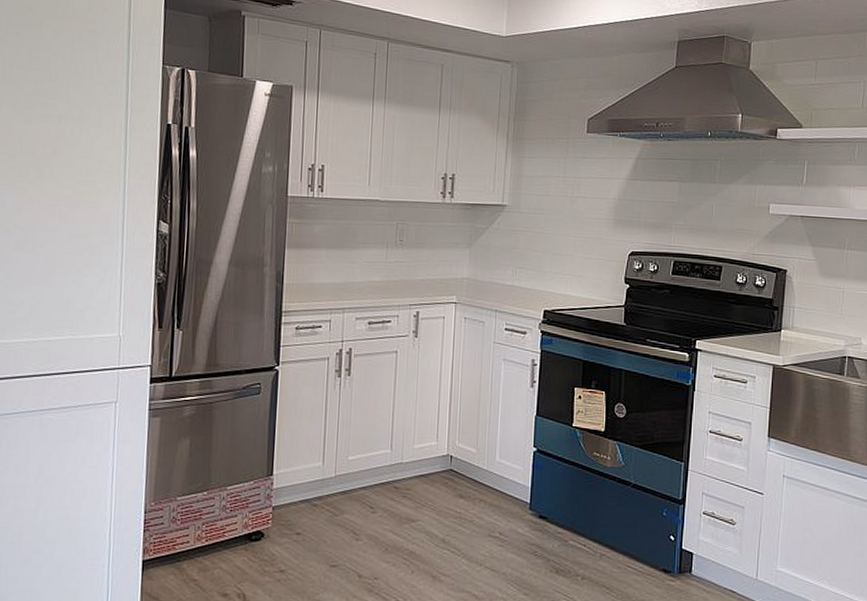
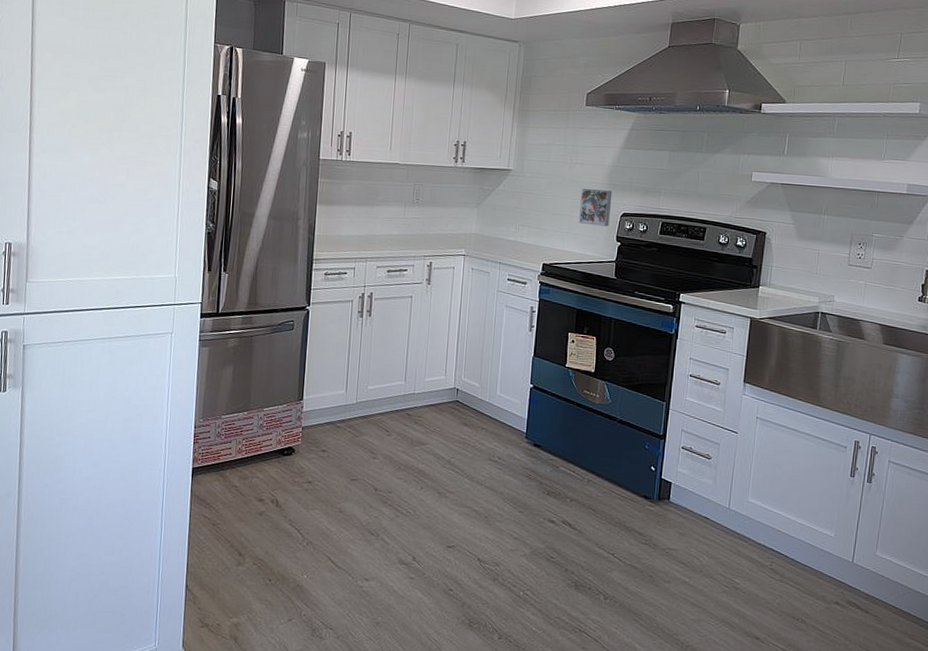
decorative tile: none [582,225,619,267] -> present [578,189,613,227]

